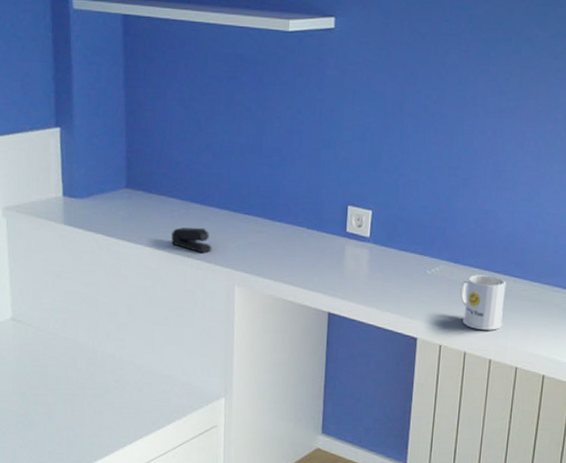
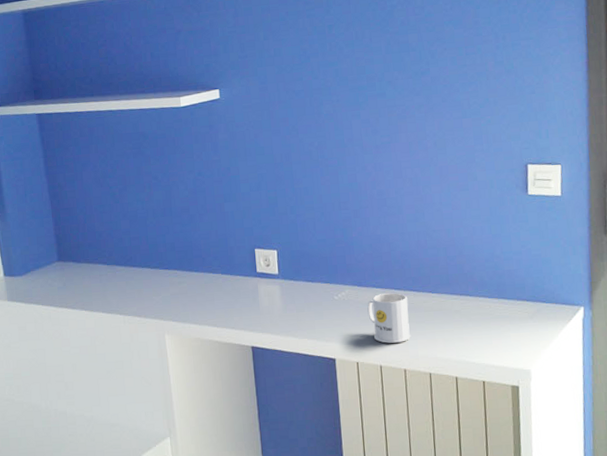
stapler: present [171,227,212,253] -> none [103,286,140,309]

